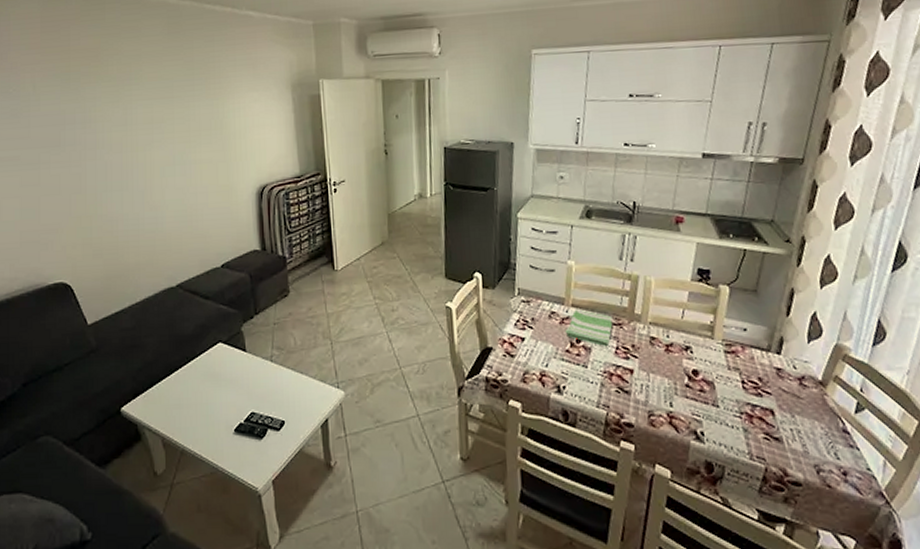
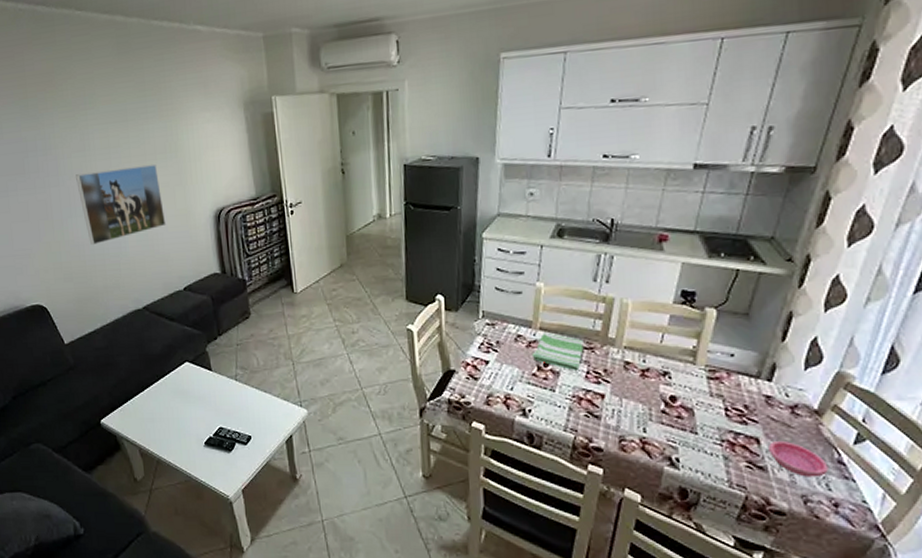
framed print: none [115,140,207,220] -> present [76,163,167,245]
saucer: none [782,412,836,447] -> present [769,441,828,477]

